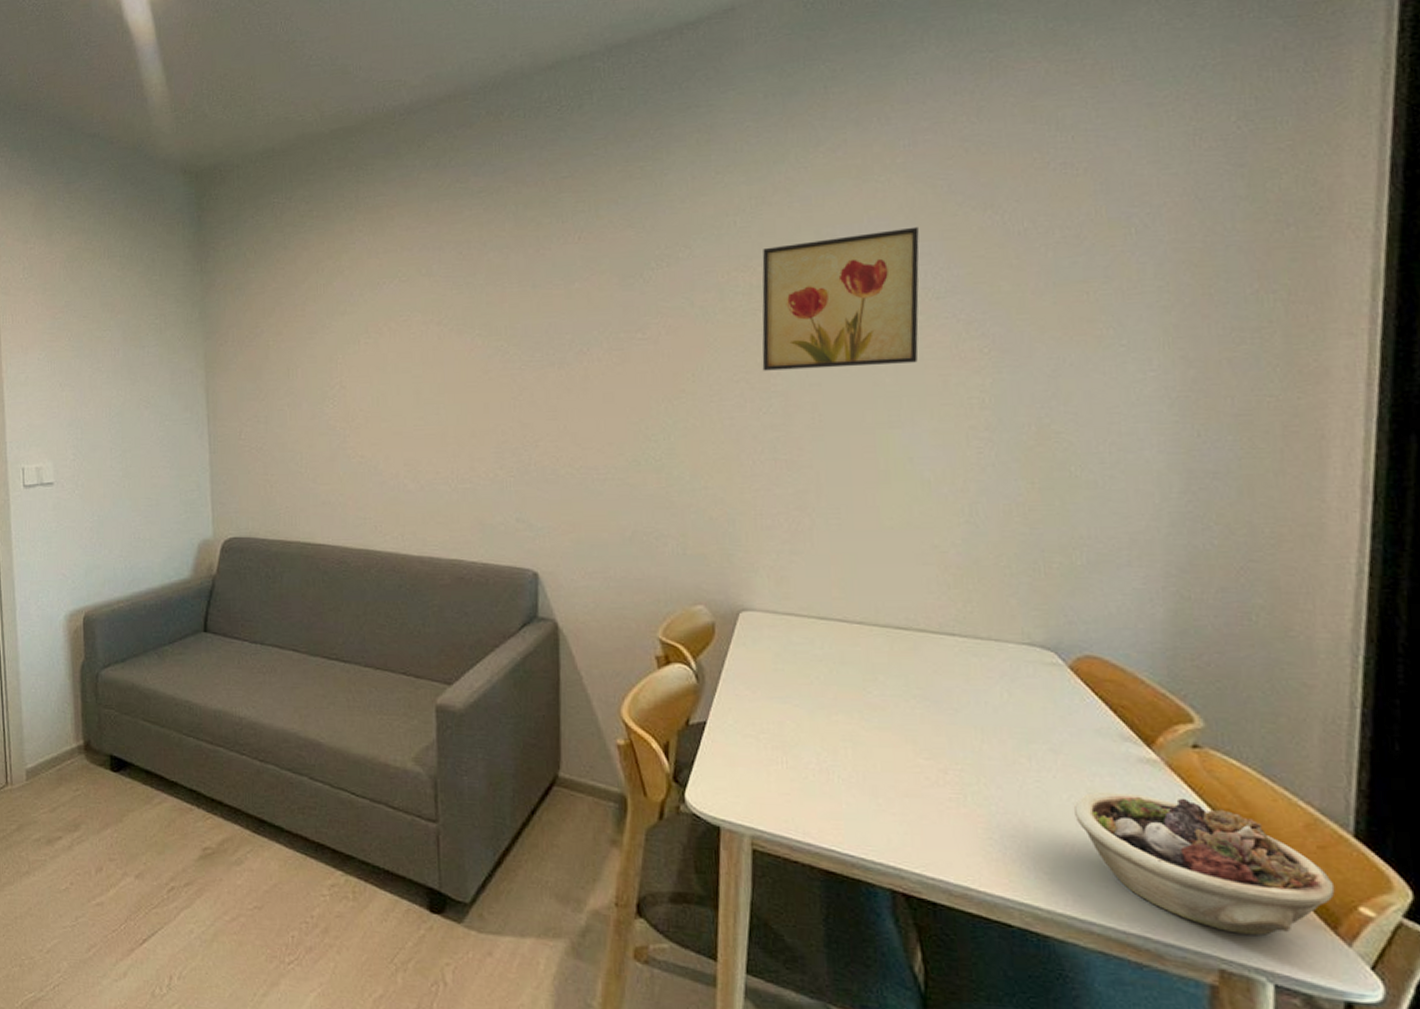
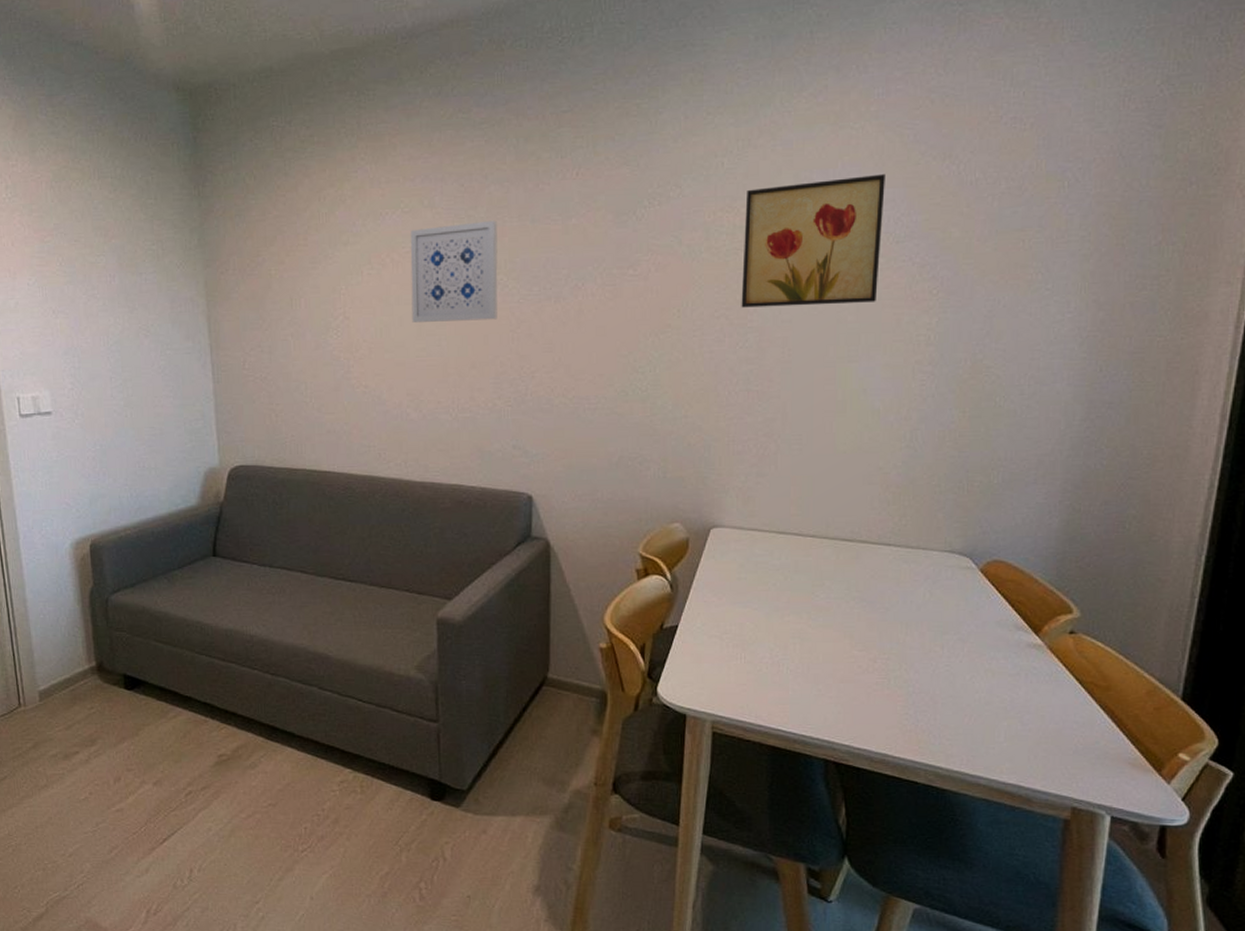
wall art: none [408,286,498,391] -> present [410,220,498,322]
succulent planter: present [1073,791,1335,935] -> none [973,672,1163,779]

